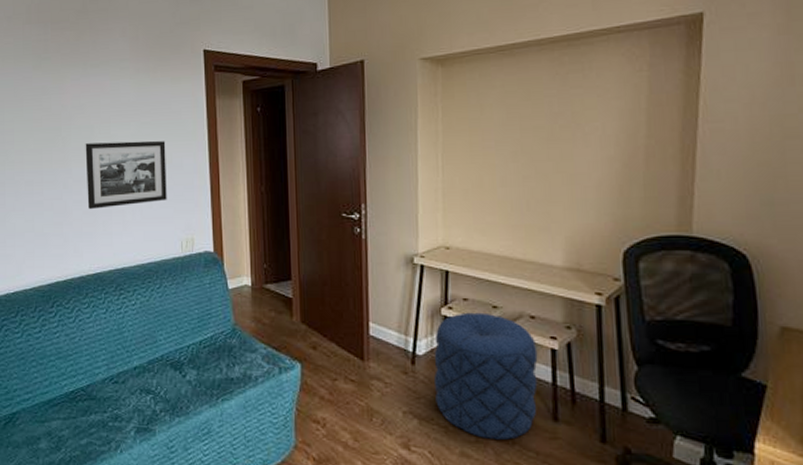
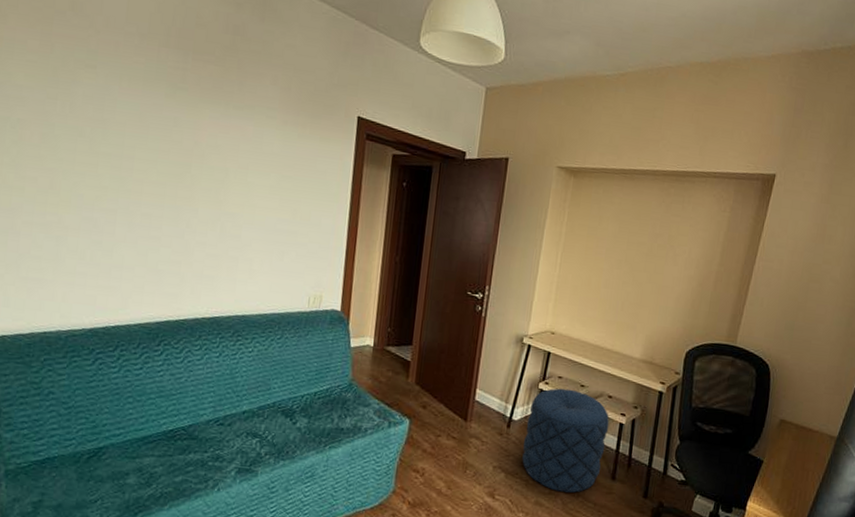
picture frame: present [85,140,167,210] -> none [212,185,306,256]

